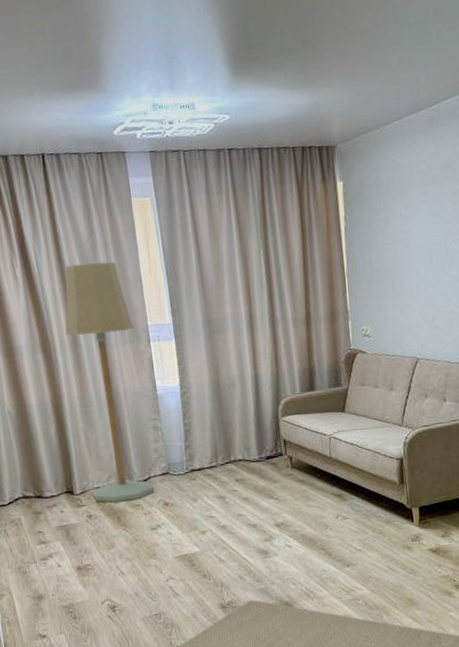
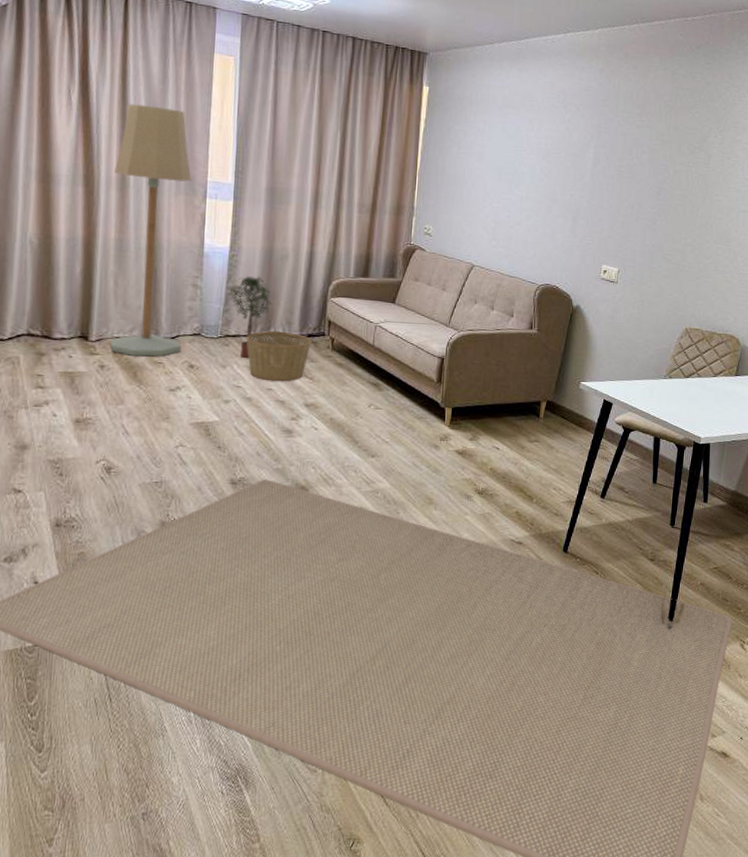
potted tree: none [186,409,227,489] -> present [229,276,271,358]
basket: none [210,457,271,508] -> present [246,331,312,382]

